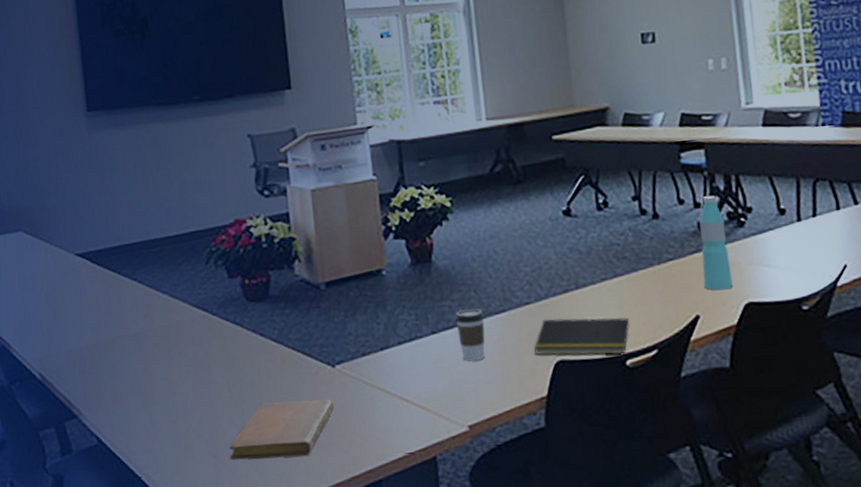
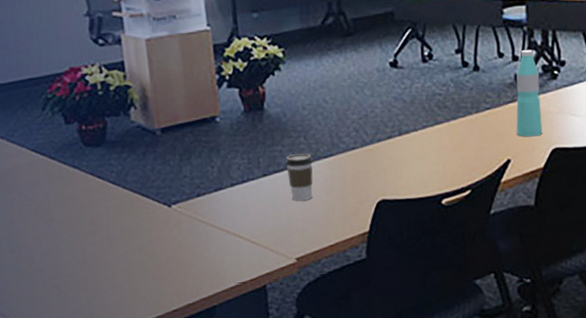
notebook: present [229,399,335,460] -> none [72,236,171,291]
notepad: present [534,317,630,356] -> none [358,161,447,196]

